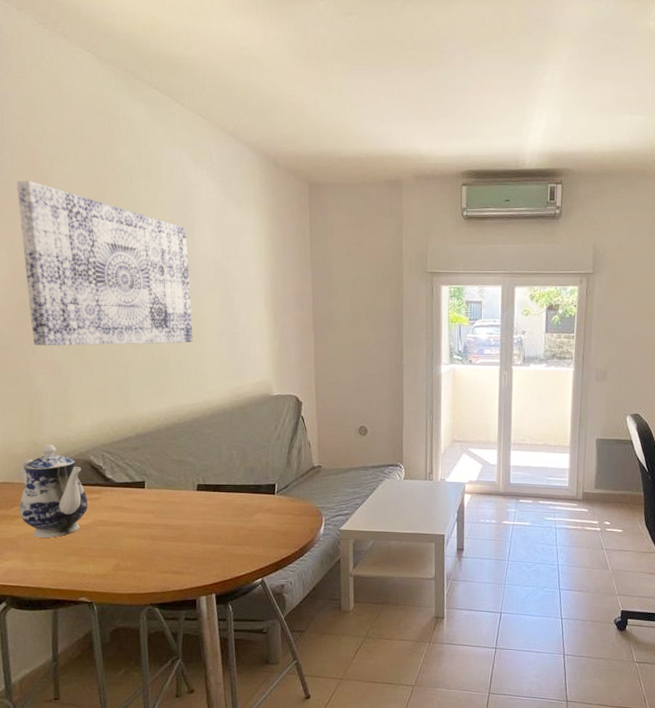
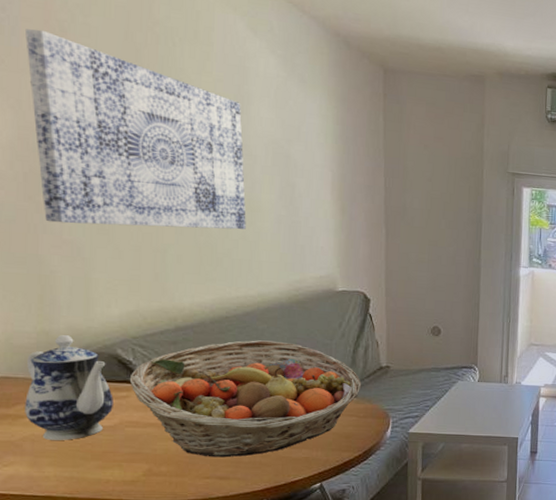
fruit basket: none [100,444,296,554] -> present [129,340,362,458]

